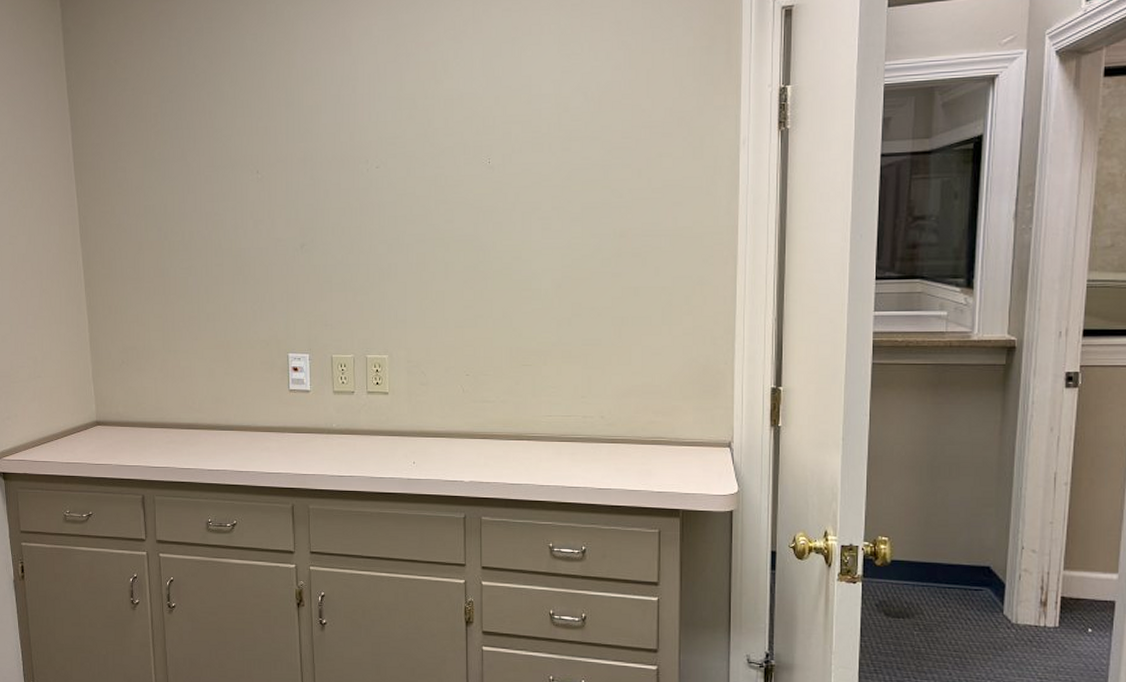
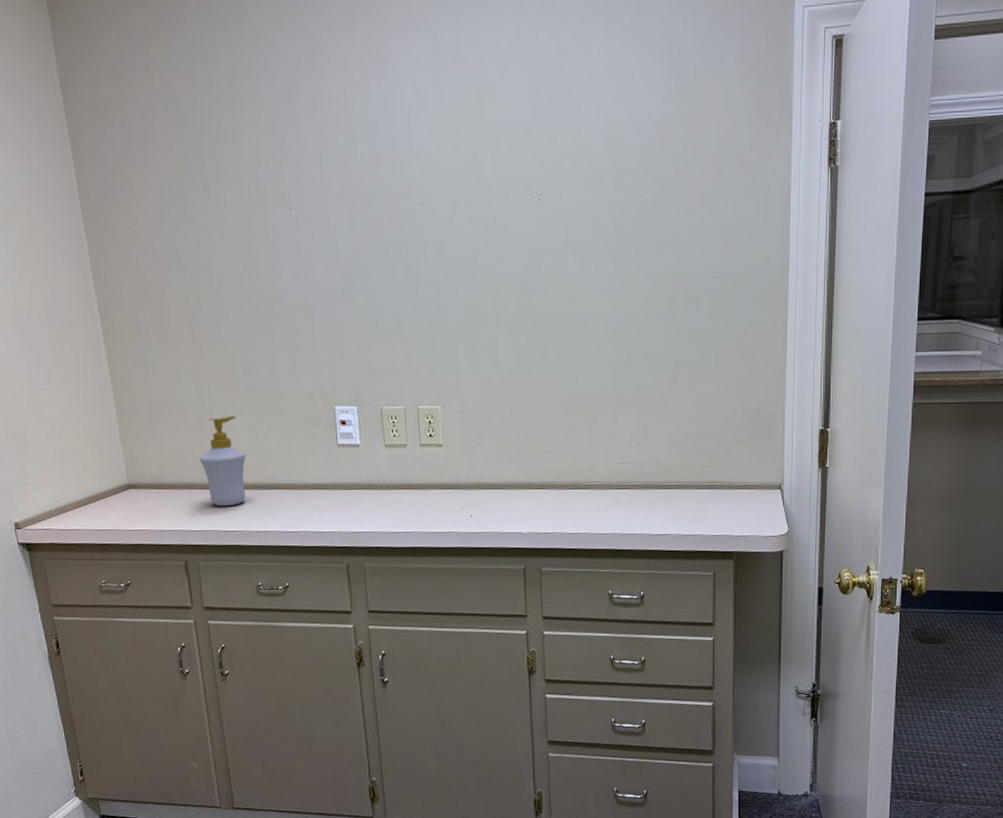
soap bottle: none [161,360,205,445] -> present [199,415,247,507]

